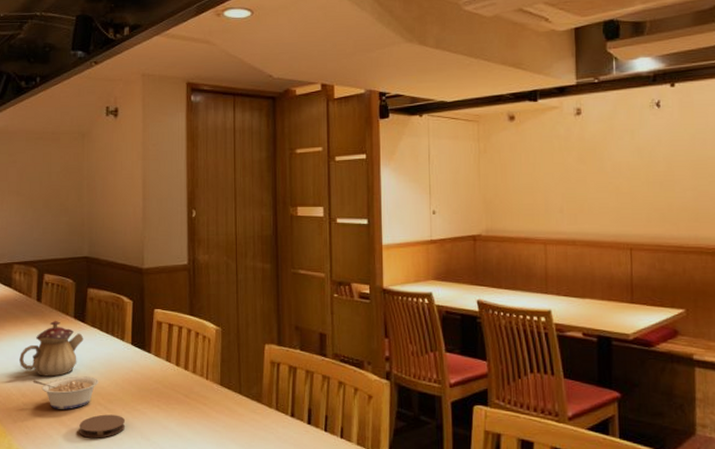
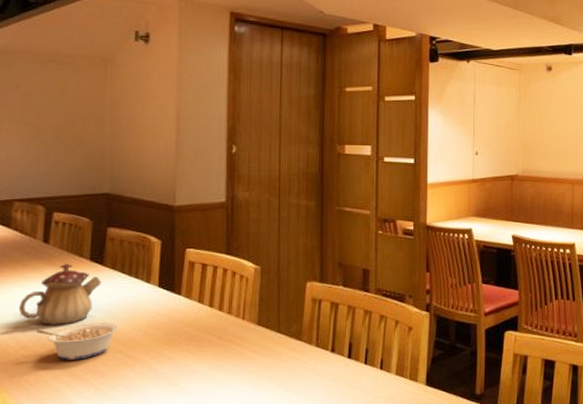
coaster: present [79,414,126,438] -> none [93,362,150,389]

